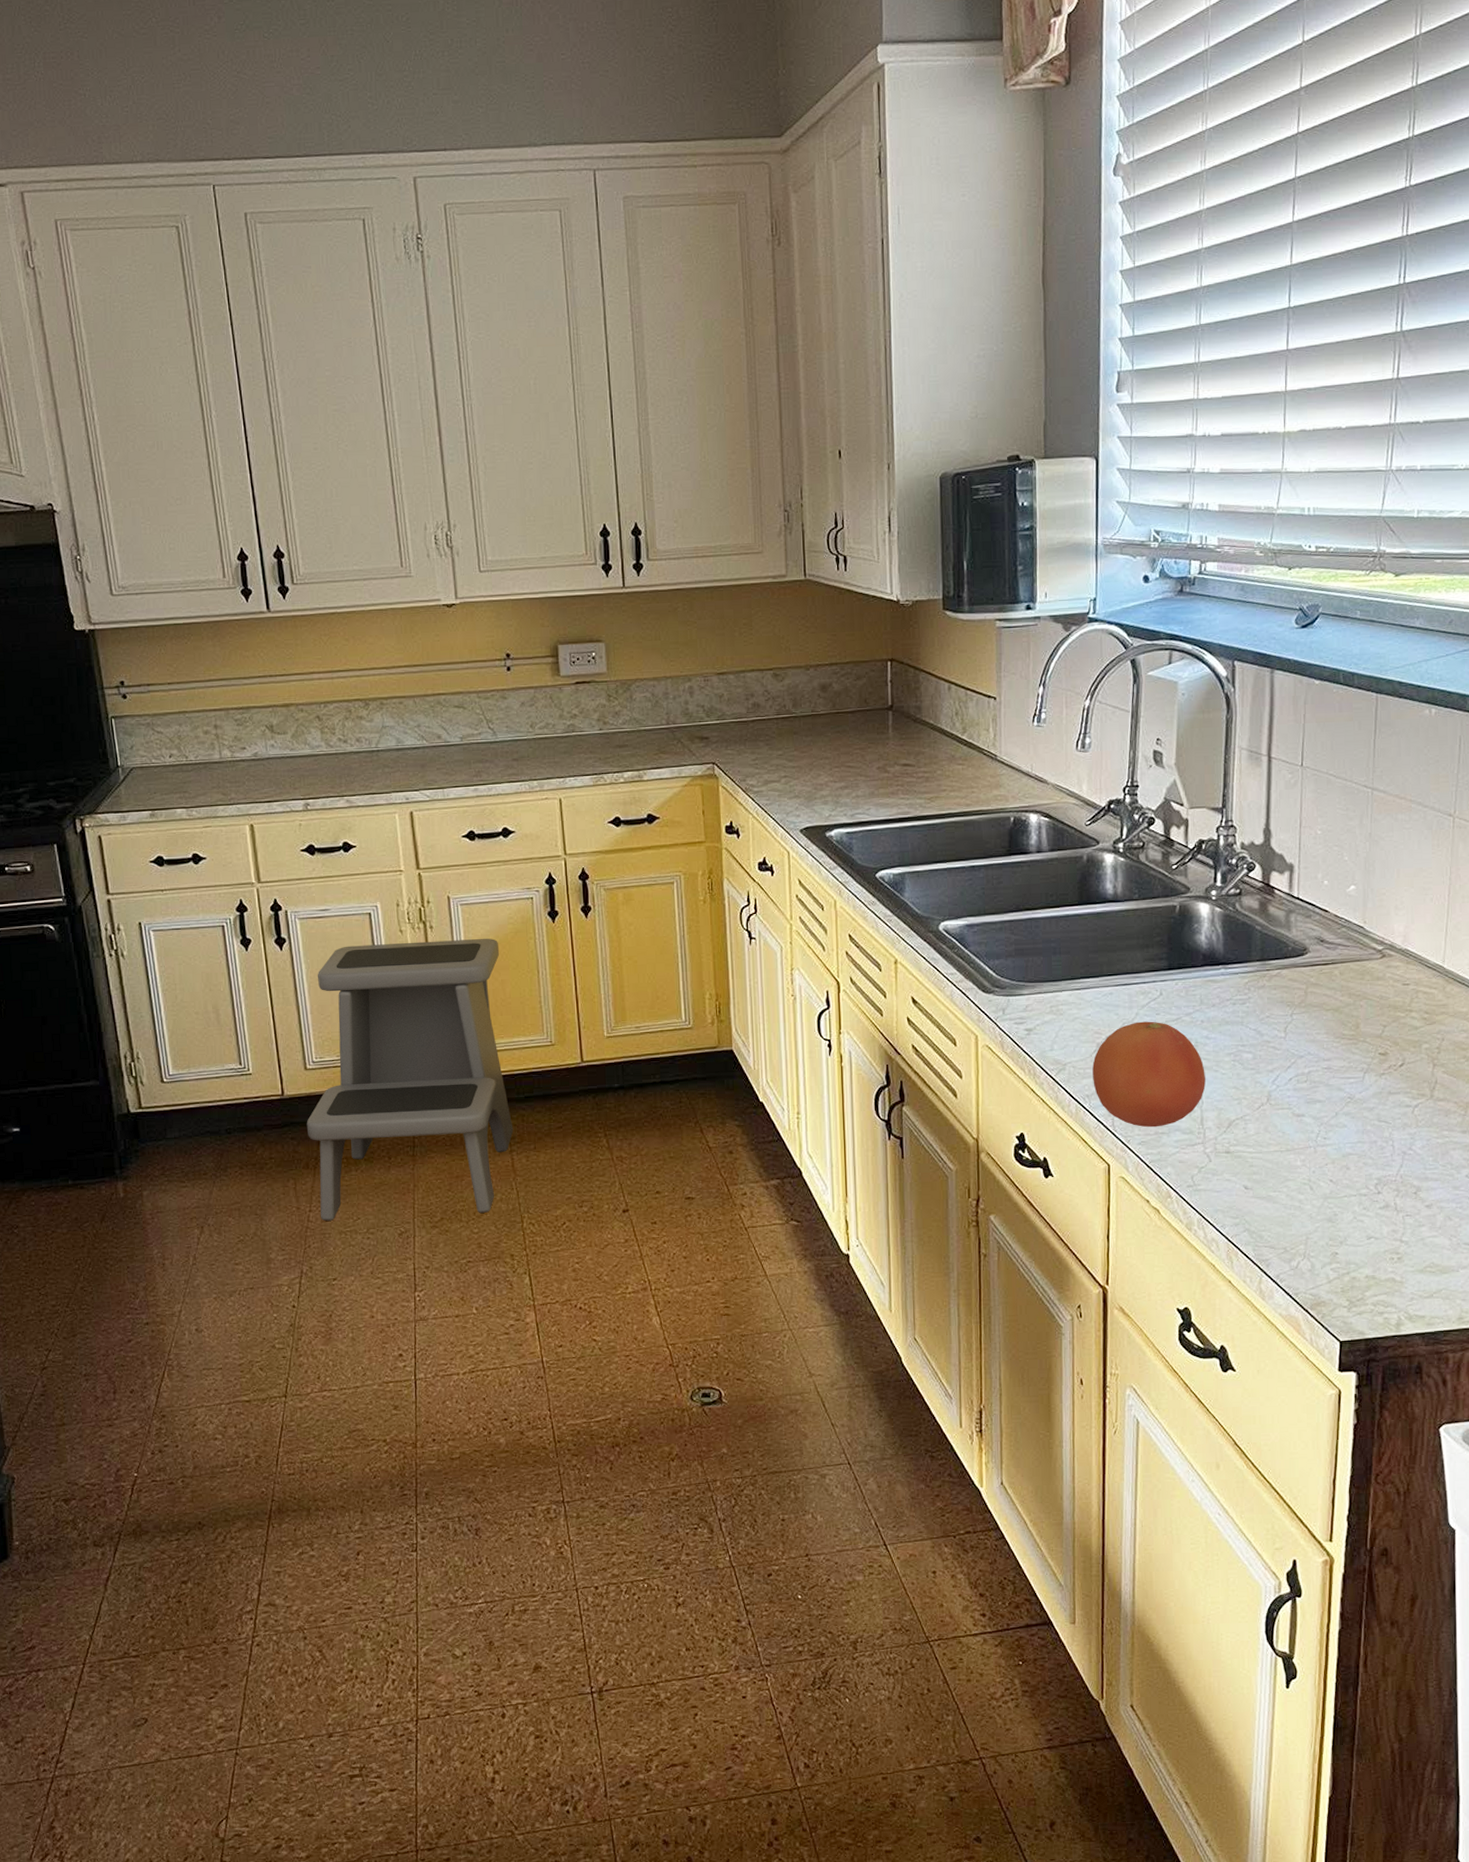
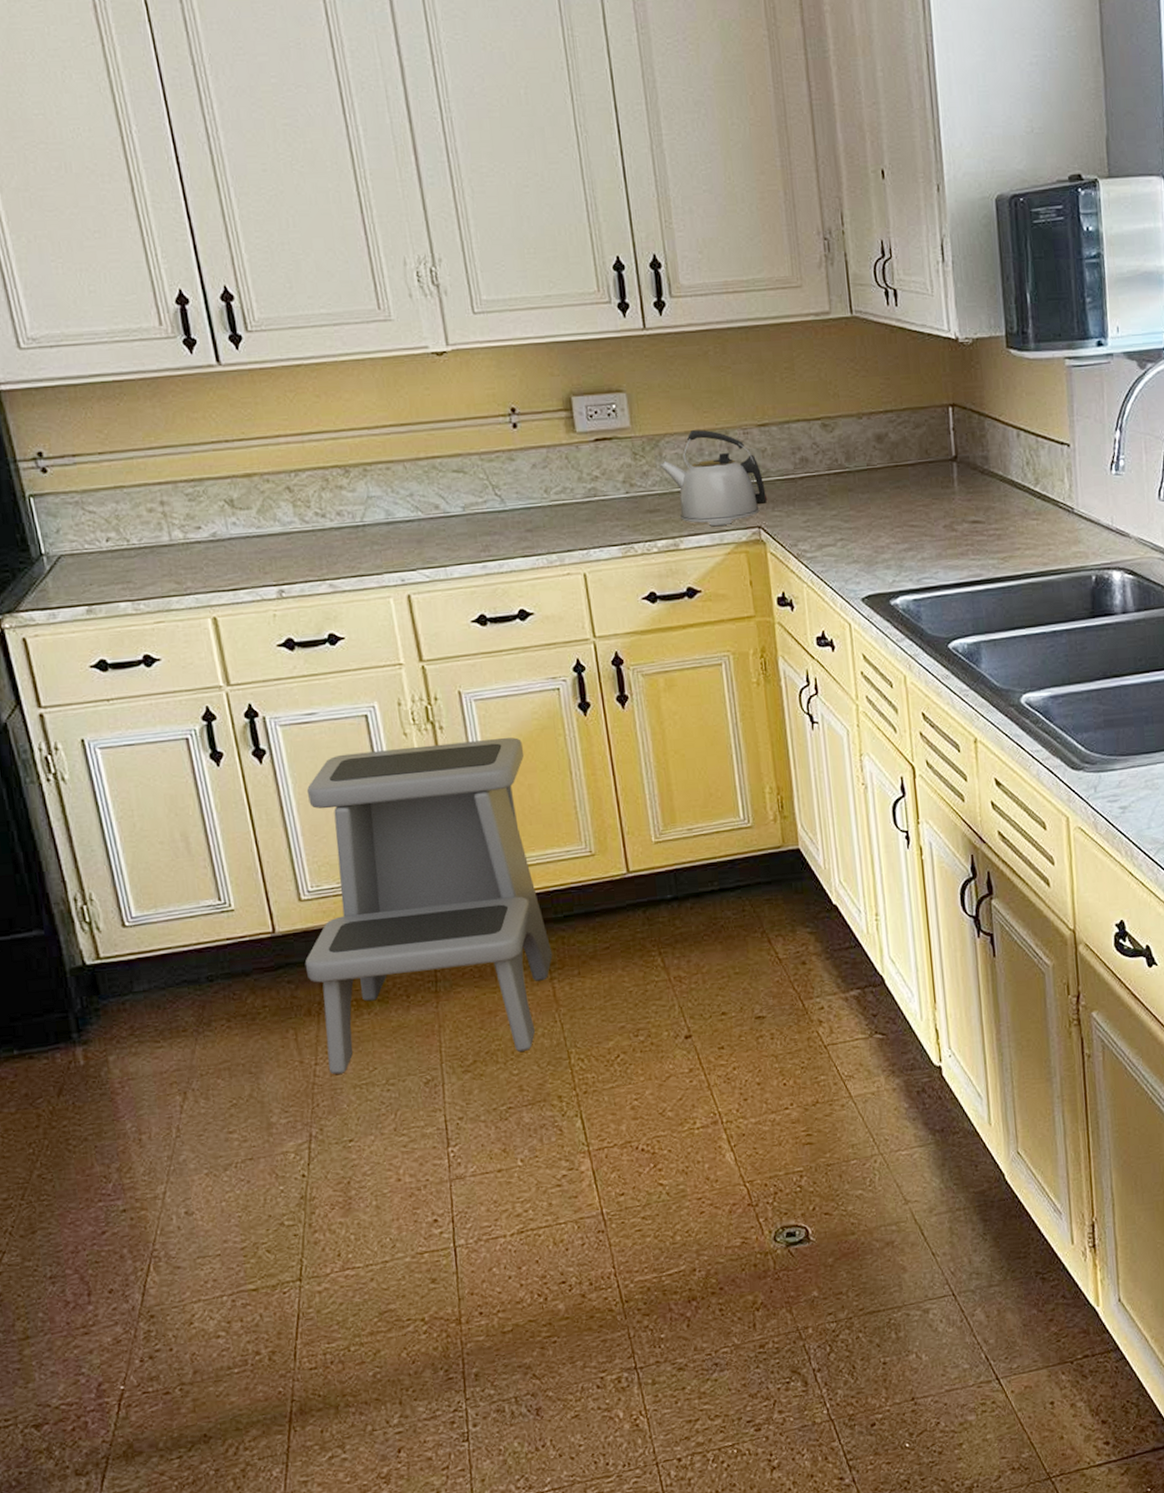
kettle: none [629,676,722,761] -> present [658,430,768,526]

